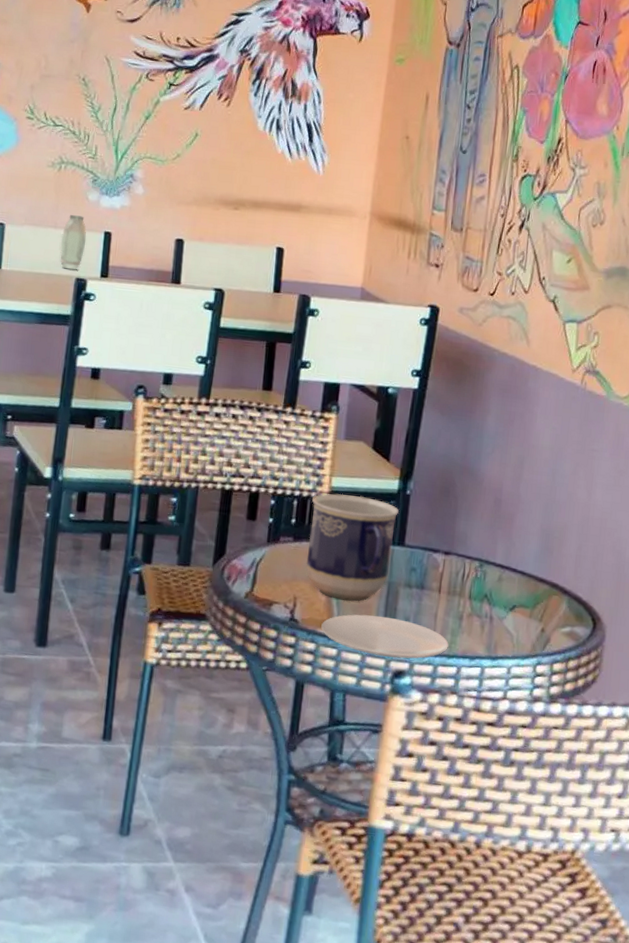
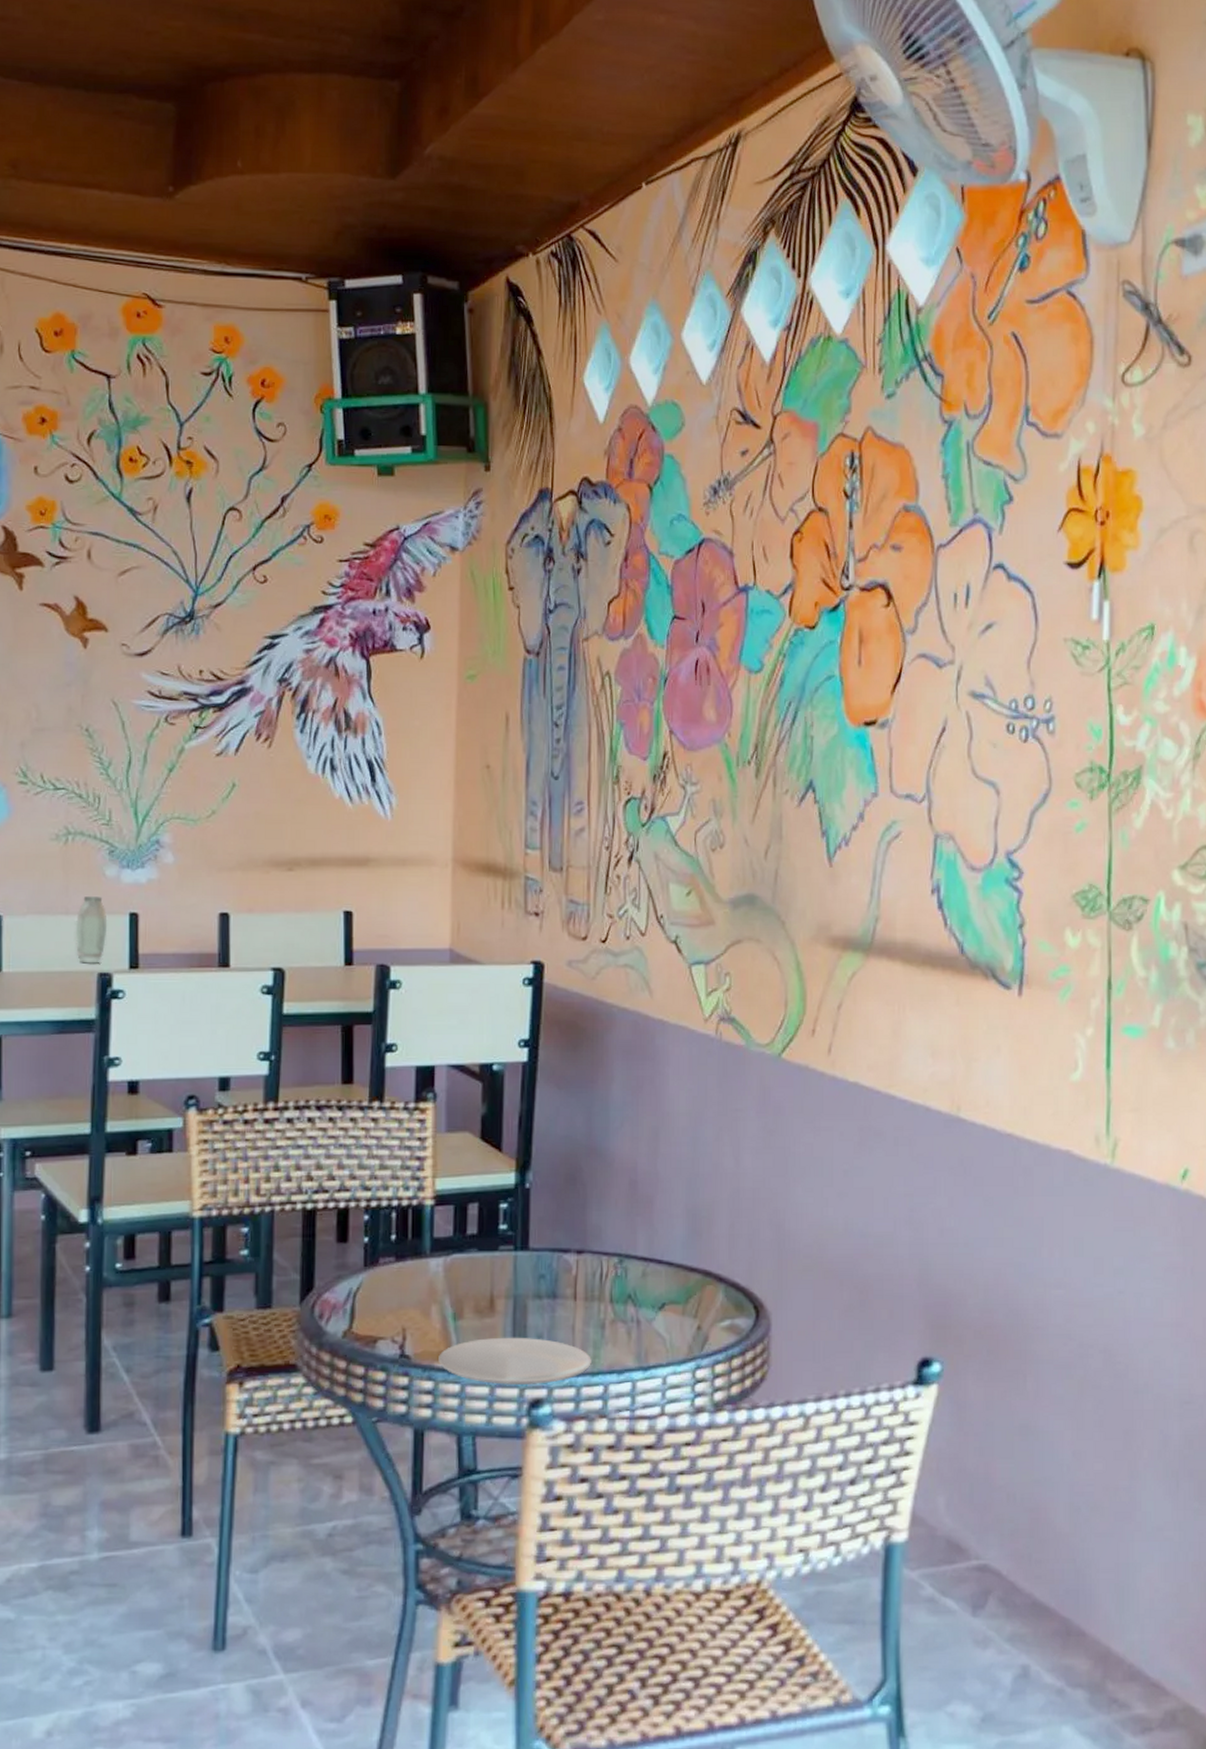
cup: present [306,493,399,602] -> none [413,1196,518,1326]

